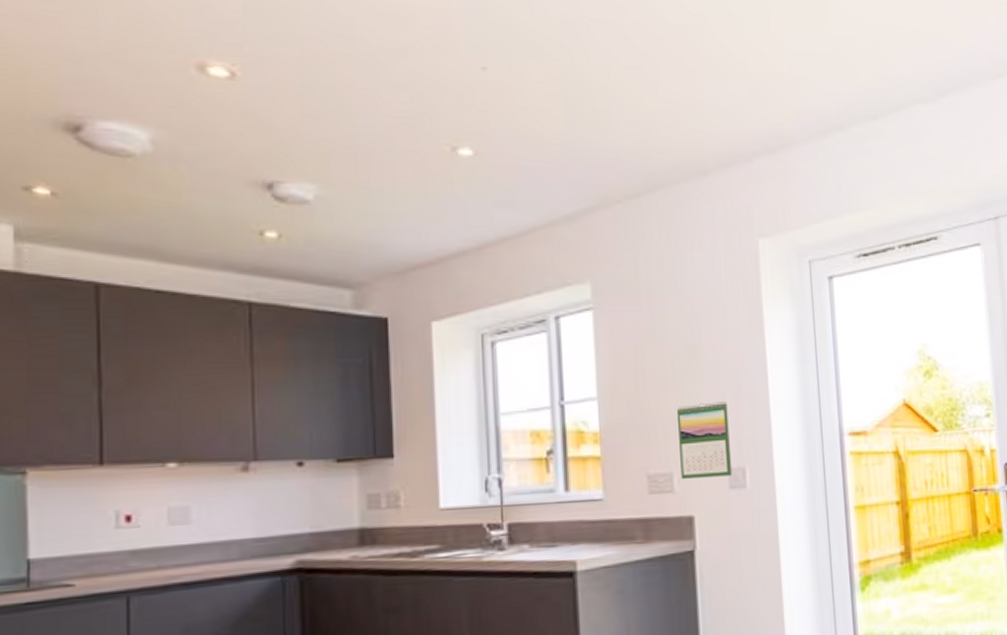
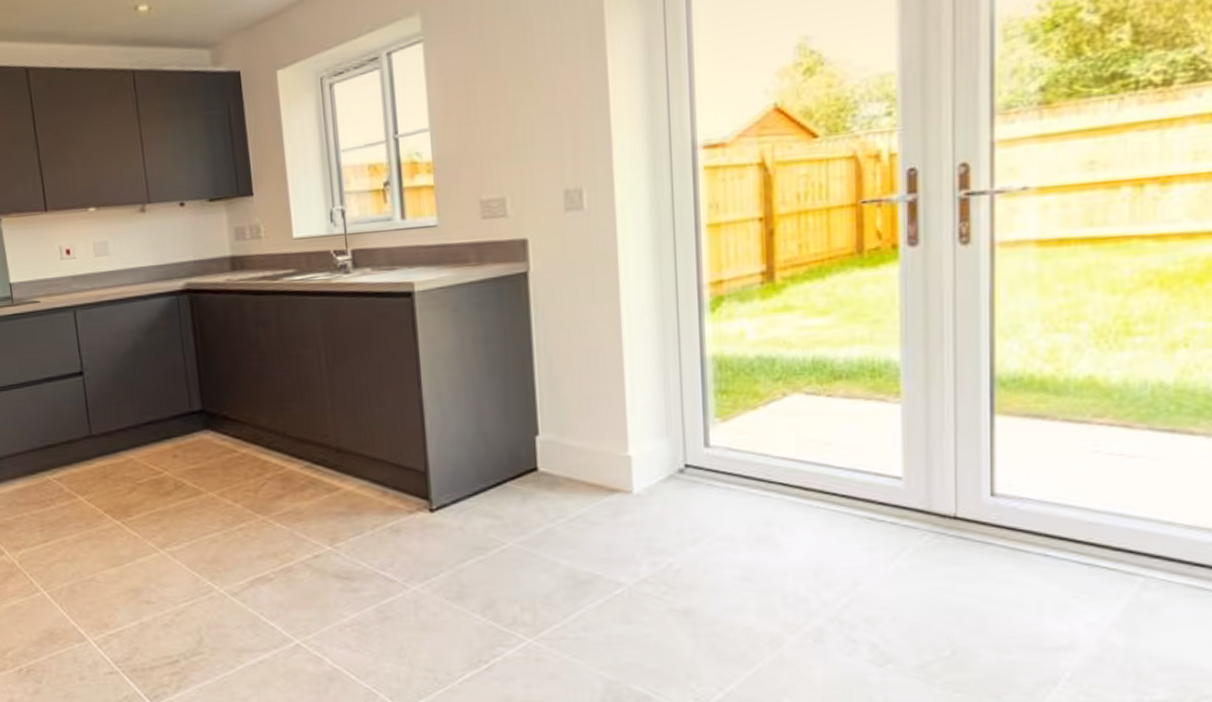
calendar: present [676,401,732,479] -> none [509,122,567,203]

